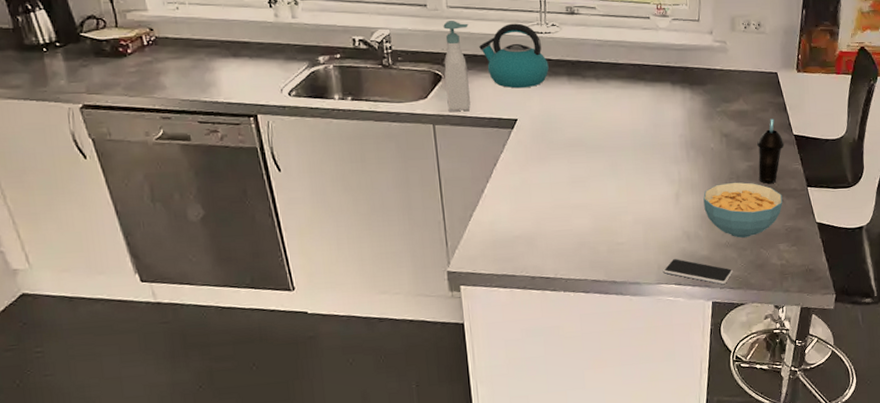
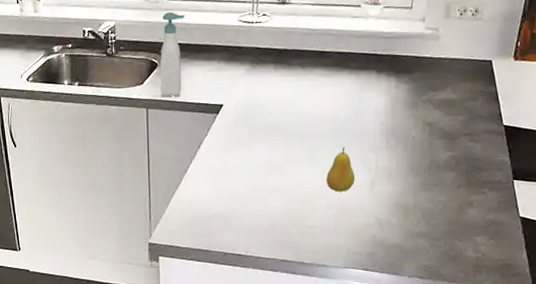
kettle: present [479,23,549,89] -> none [193,13,257,76]
fruit: none [631,160,660,206] -> present [326,147,355,192]
smartphone: present [663,259,733,284] -> none [352,245,424,273]
cereal bowl: present [703,182,783,238] -> none [399,171,485,228]
cup: present [757,119,785,184] -> none [460,108,492,175]

